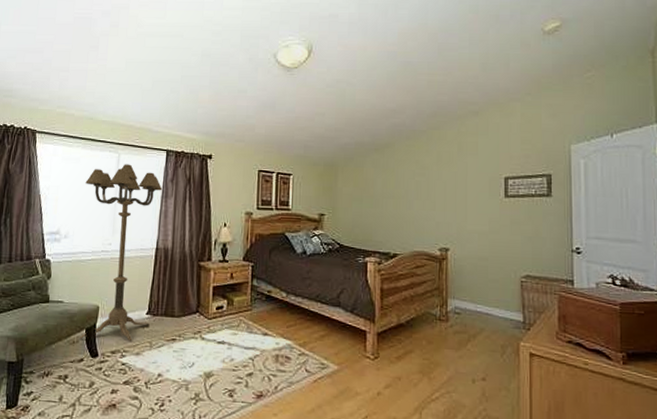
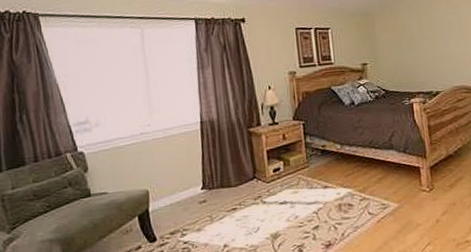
floor lamp: present [79,164,163,341] -> none [108,38,207,227]

